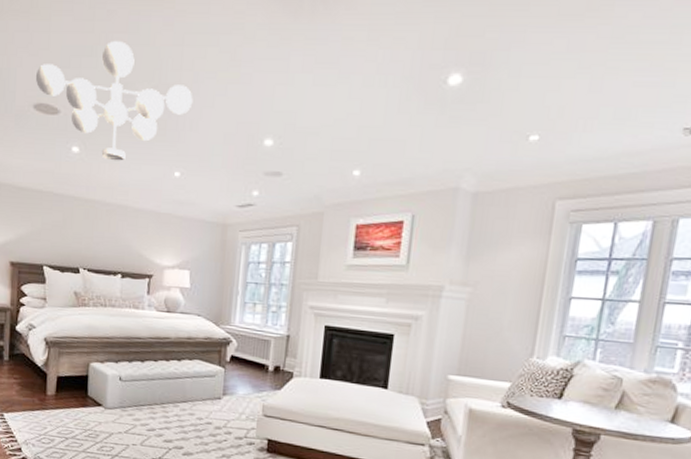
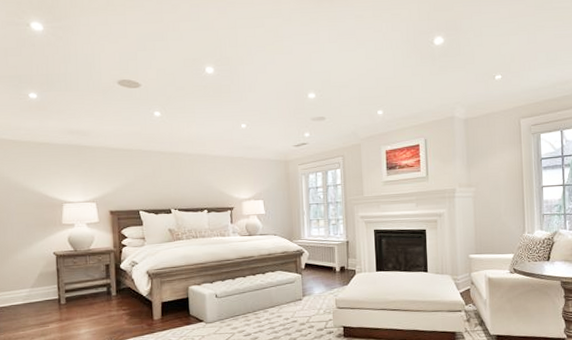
chandelier: present [35,41,193,161] -> none [117,28,249,120]

